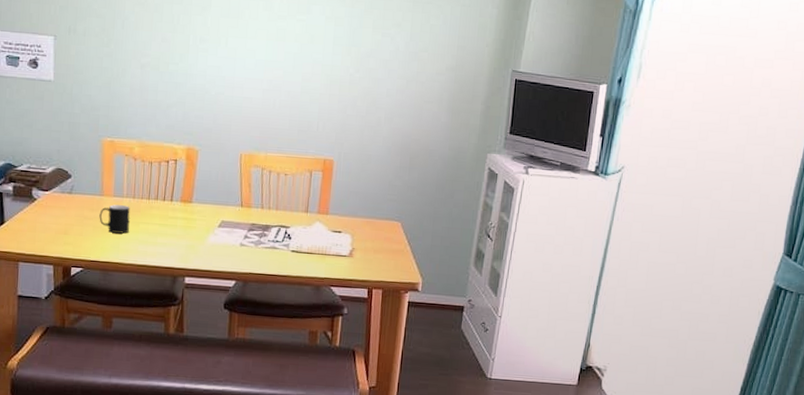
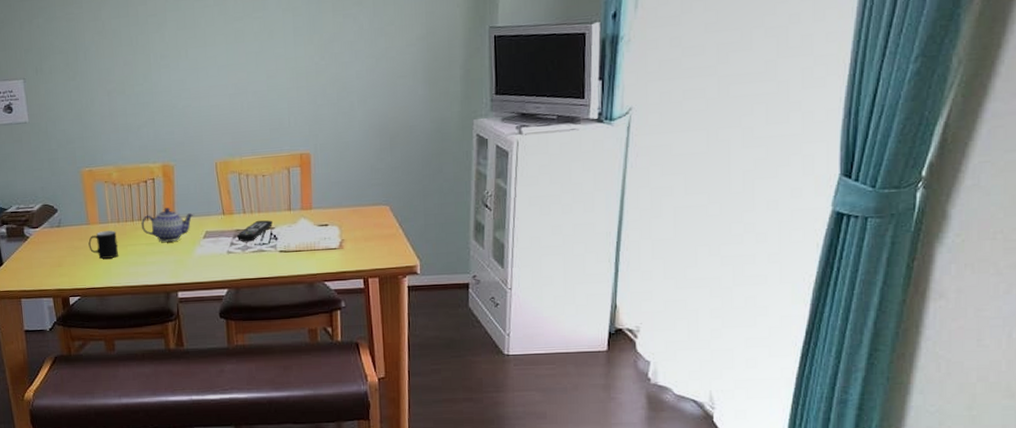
teapot: none [156,191,213,226] -> present [141,208,195,242]
remote control: none [252,217,289,237] -> present [237,220,273,242]

